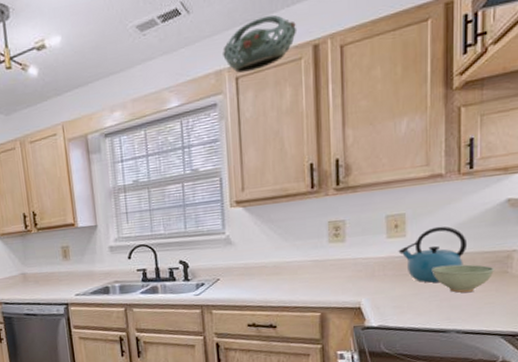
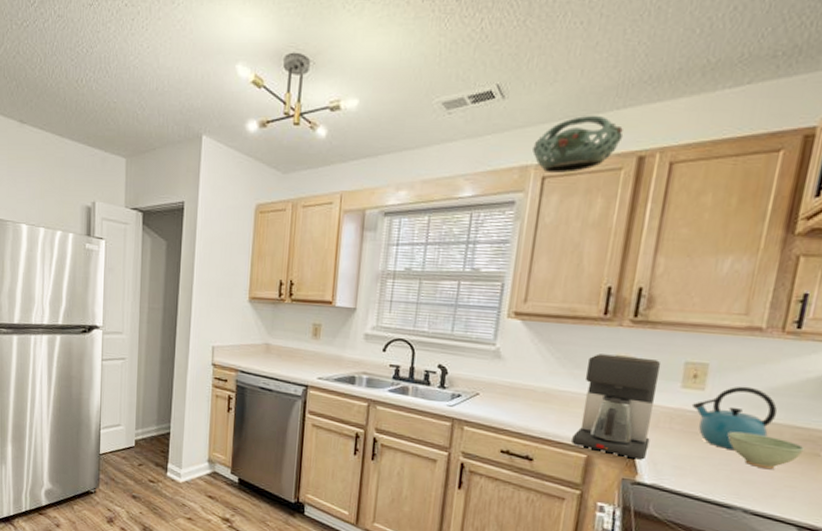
coffee maker: none [305,219,370,308] -> present [571,354,661,460]

